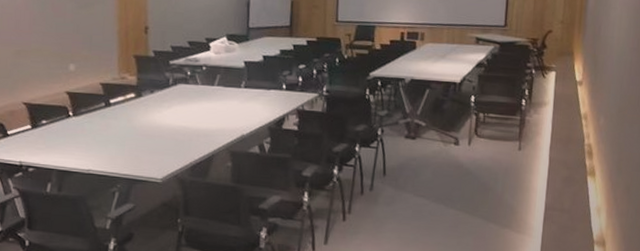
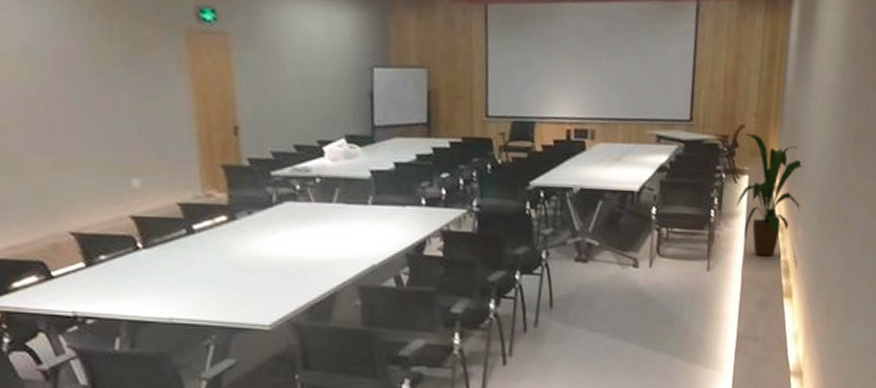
house plant: none [545,36,605,140] -> present [736,132,804,256]

